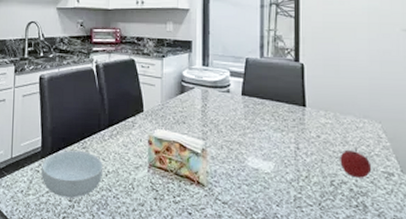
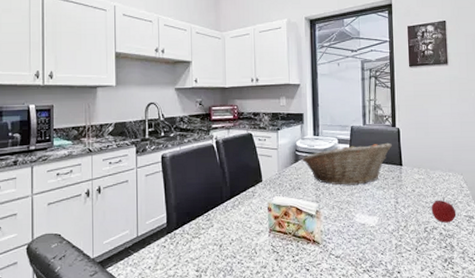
cereal bowl: present [41,150,104,198] -> none [168,223,228,269]
fruit basket: none [188,77,294,125] -> present [302,142,392,186]

